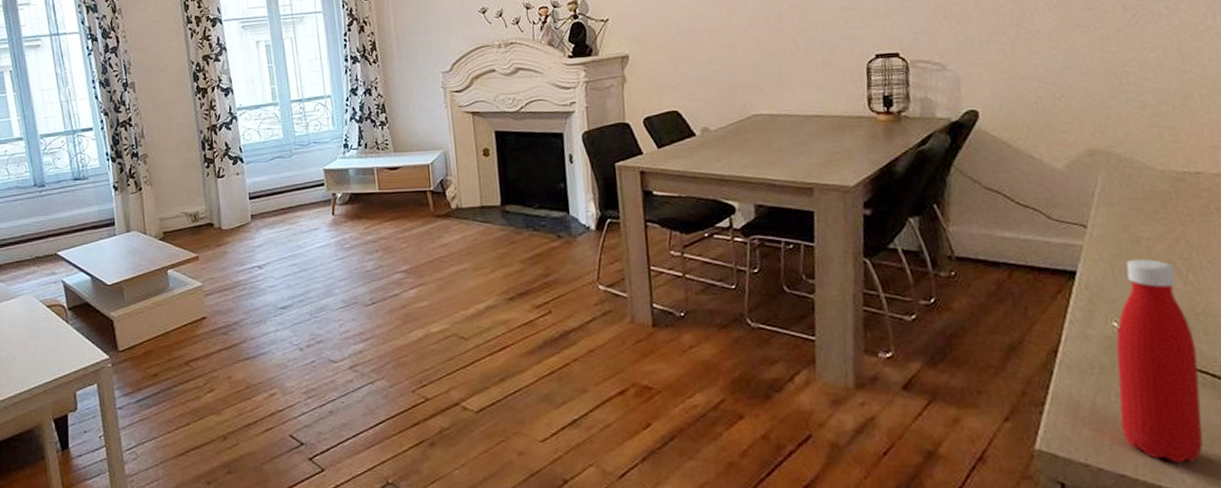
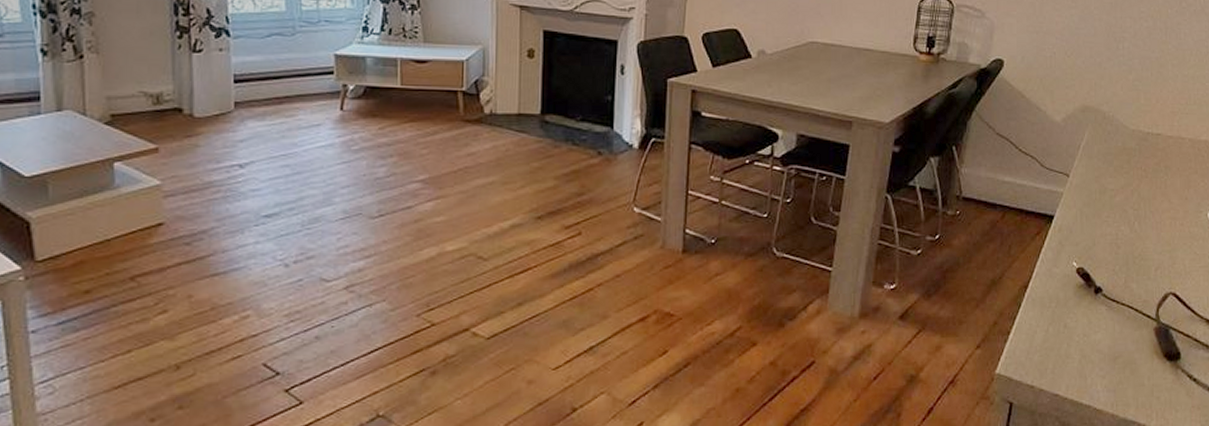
bottle: present [1116,258,1204,464] -> none [1063,207,1128,384]

